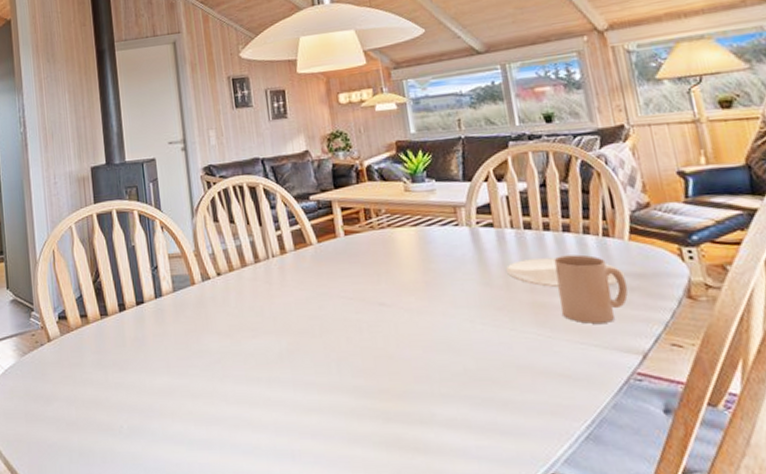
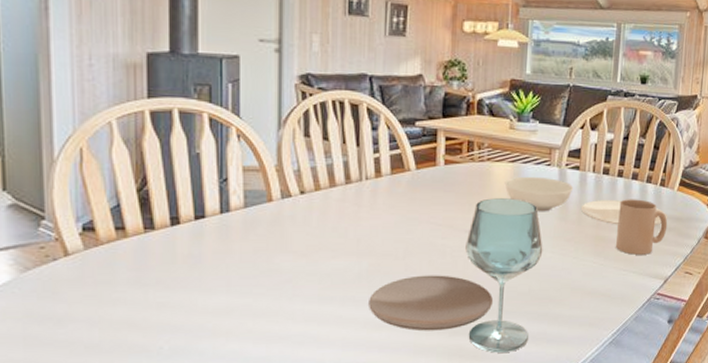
plate: none [293,353,426,417] -> present [369,275,494,331]
wine glass: none [381,265,477,445] -> present [465,198,543,353]
bowl: none [410,239,492,278] -> present [504,176,574,212]

